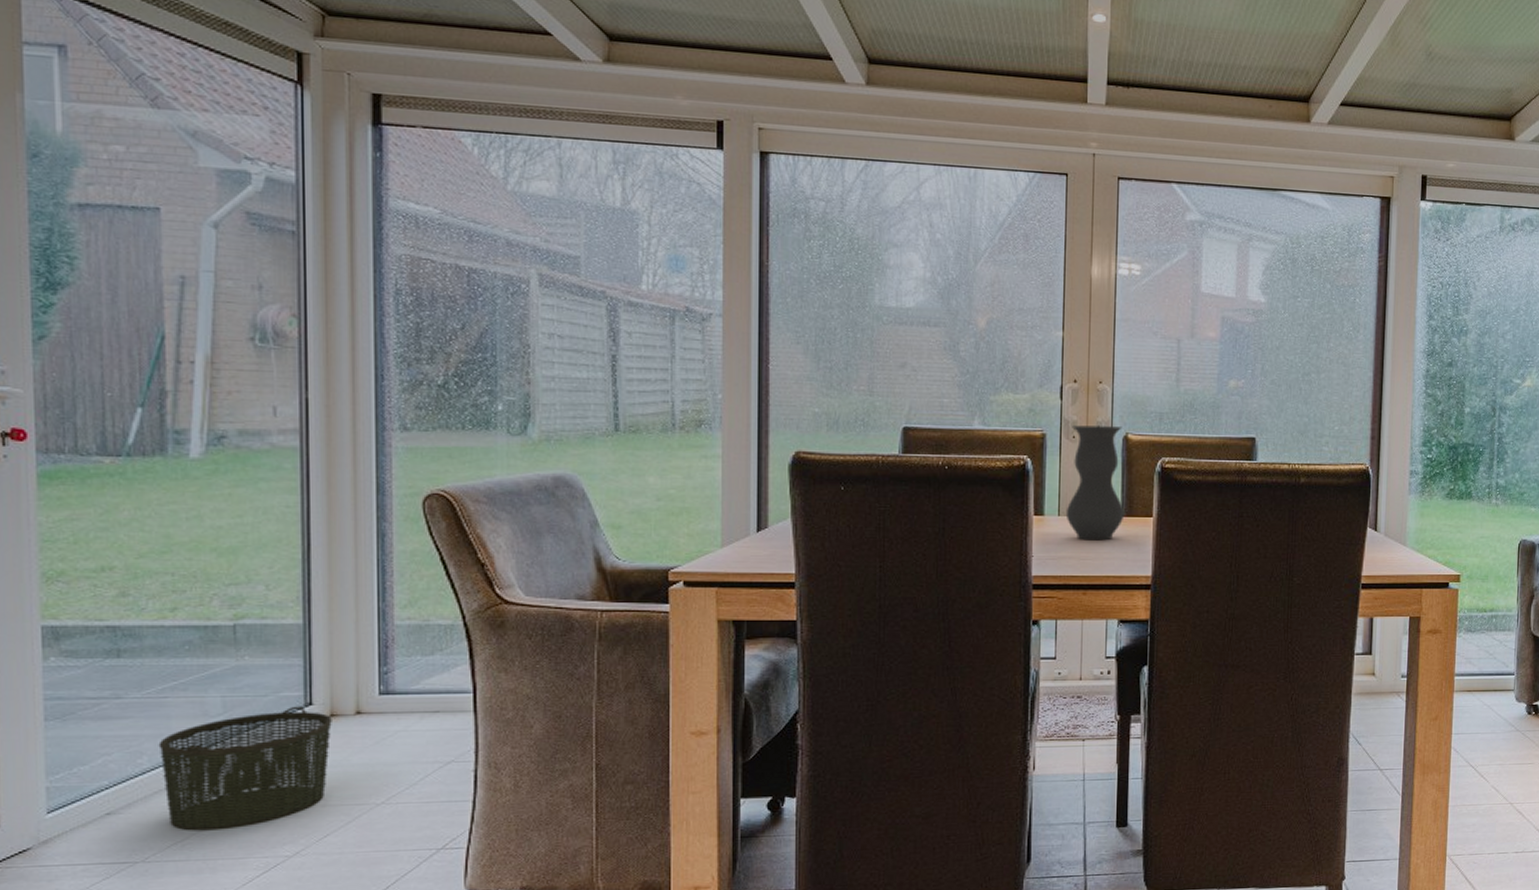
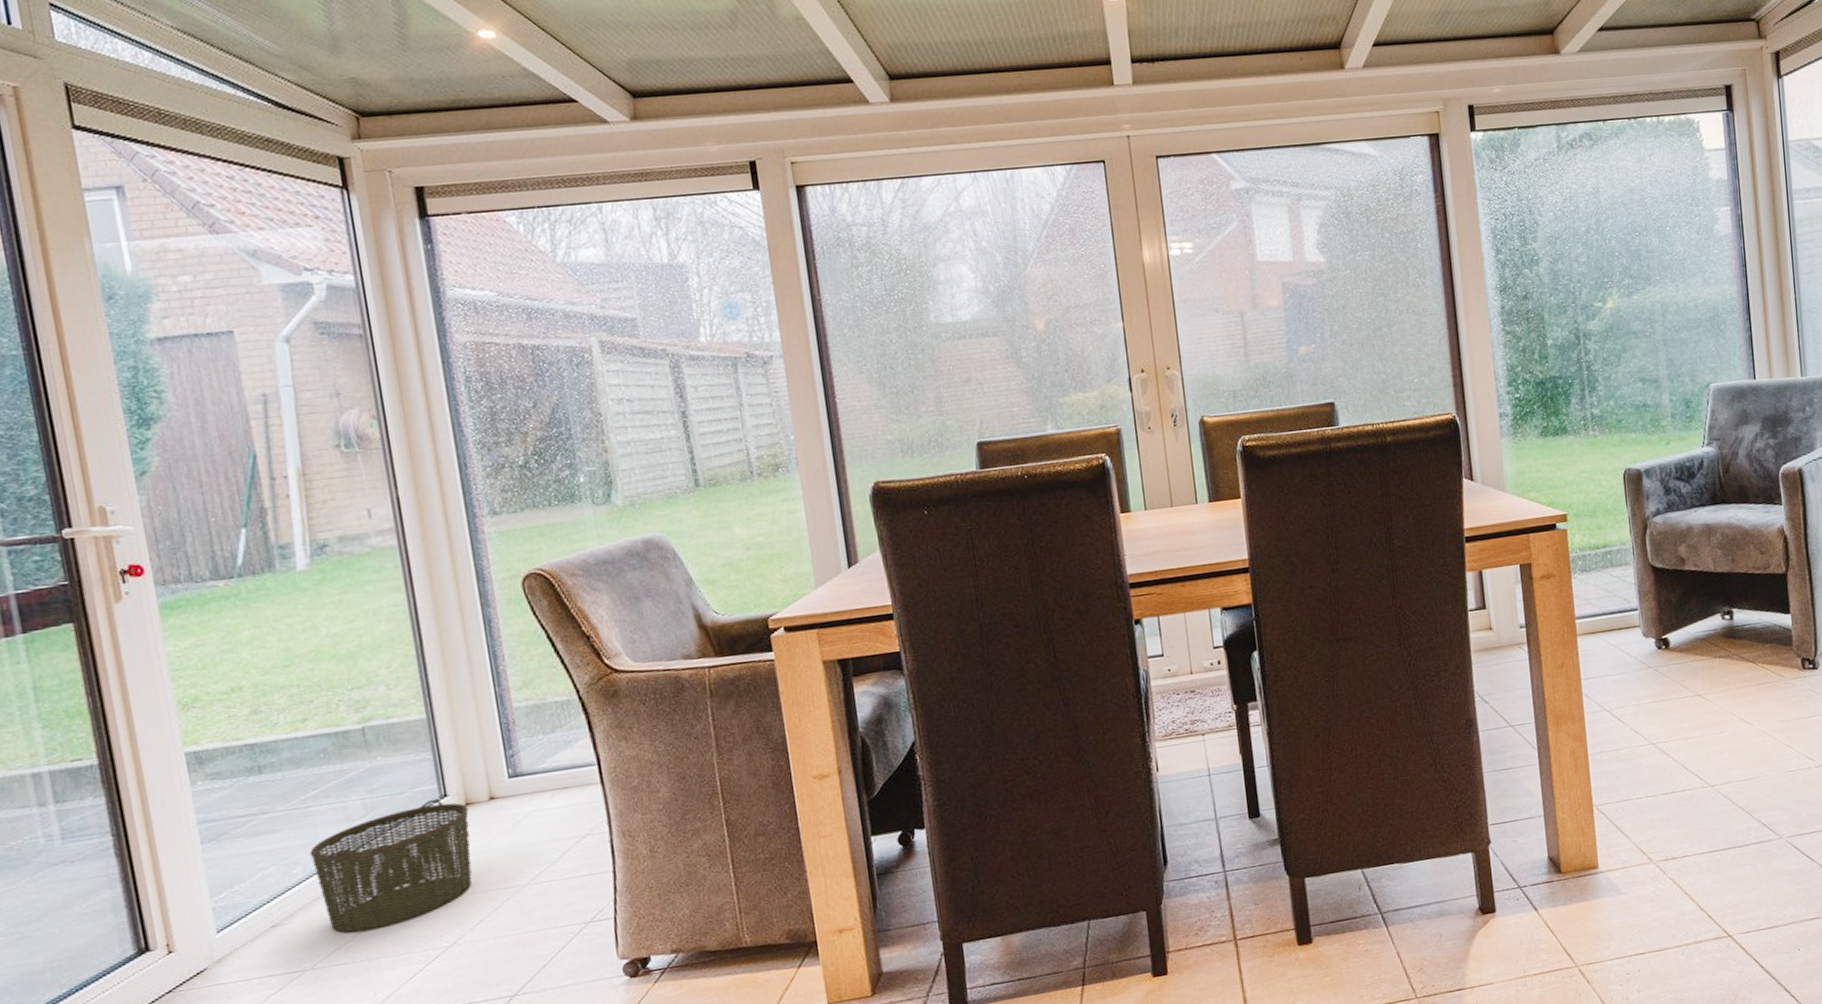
vase: present [1065,425,1125,541] -> none [1146,410,1212,532]

